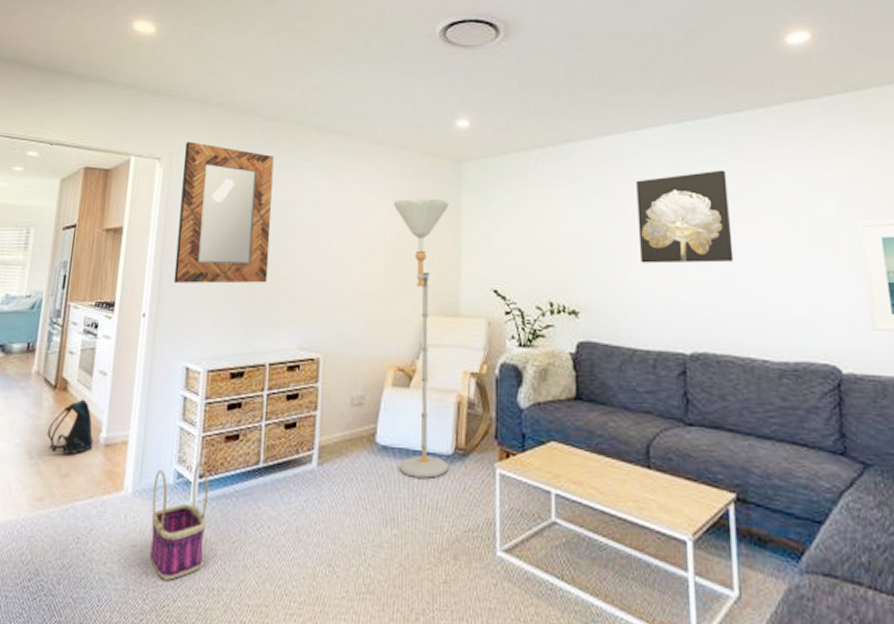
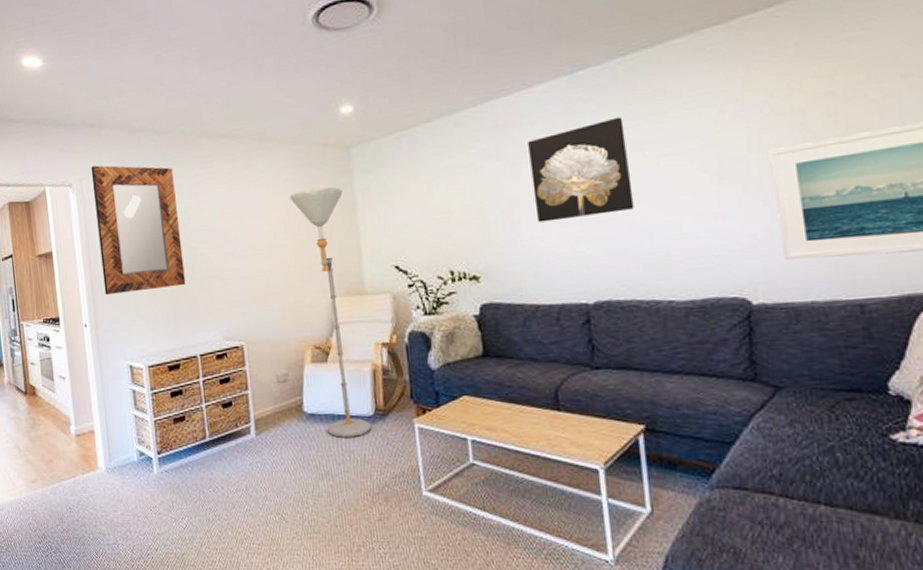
backpack: present [47,399,94,454] -> none [28,400,67,445]
basket: present [149,461,209,580] -> none [121,440,173,535]

